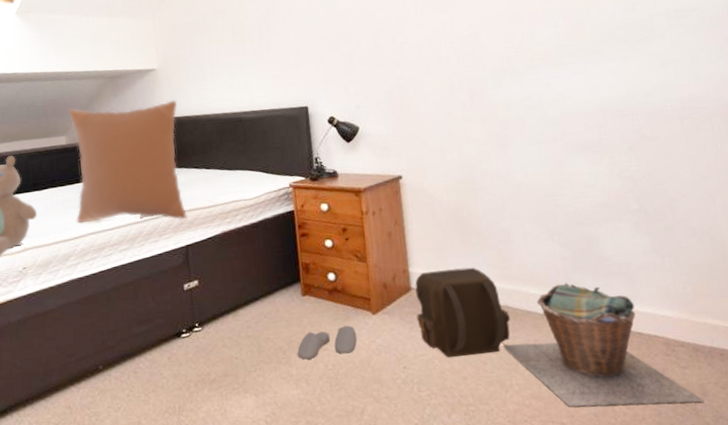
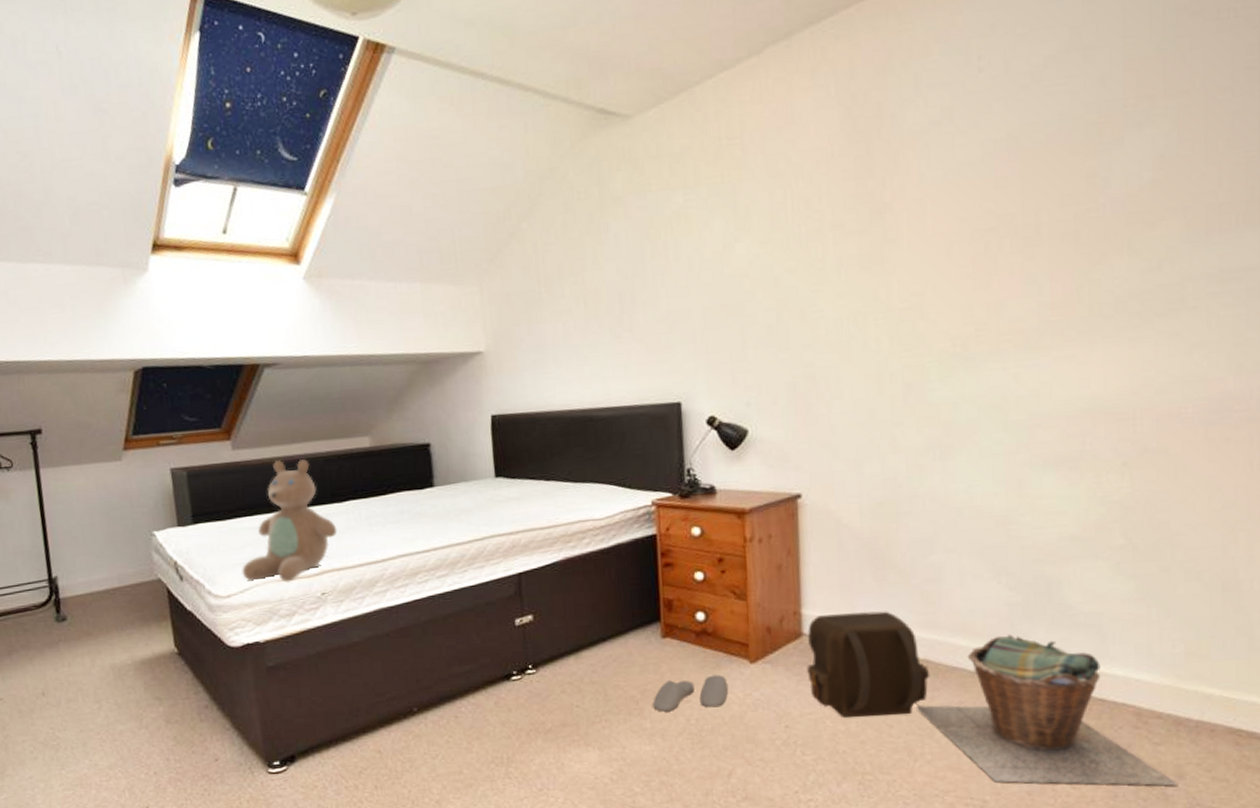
pillow: present [68,99,187,223] -> none [372,391,521,543]

